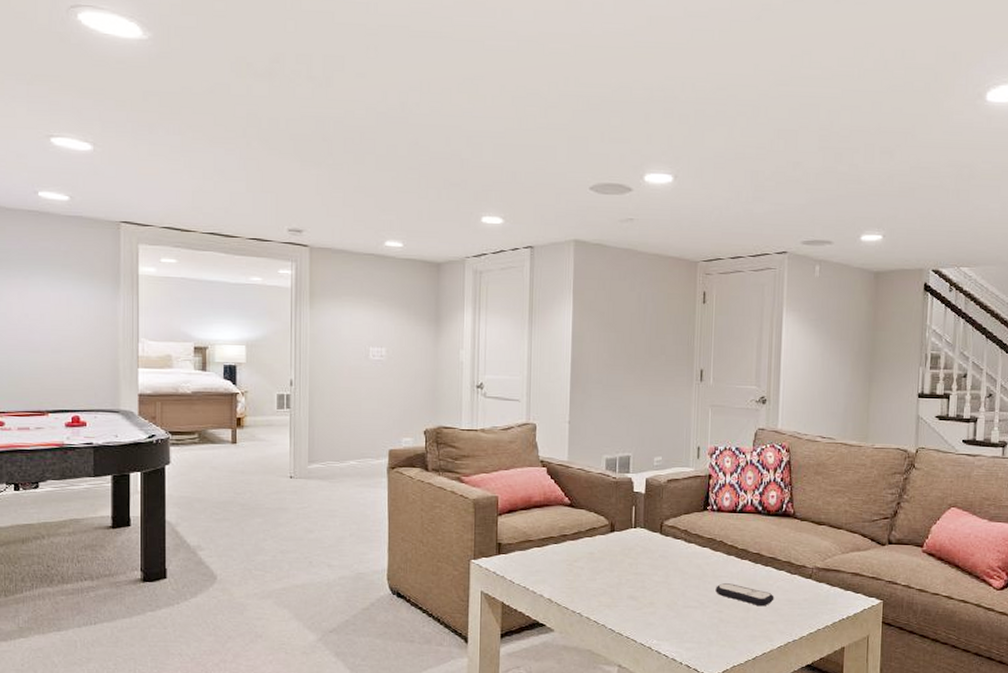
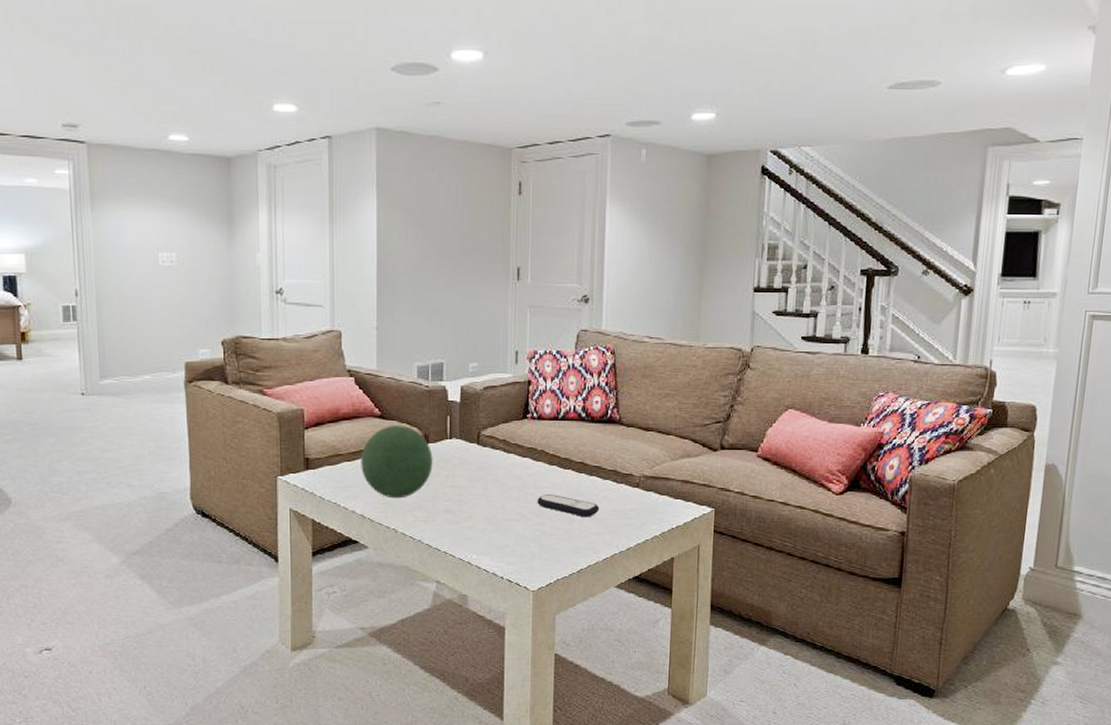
decorative orb: none [550,513,618,584] -> present [361,425,433,499]

